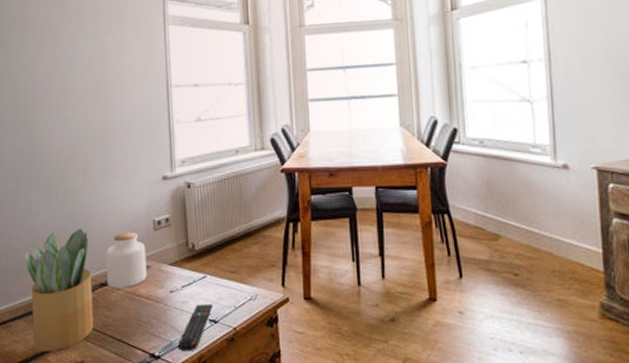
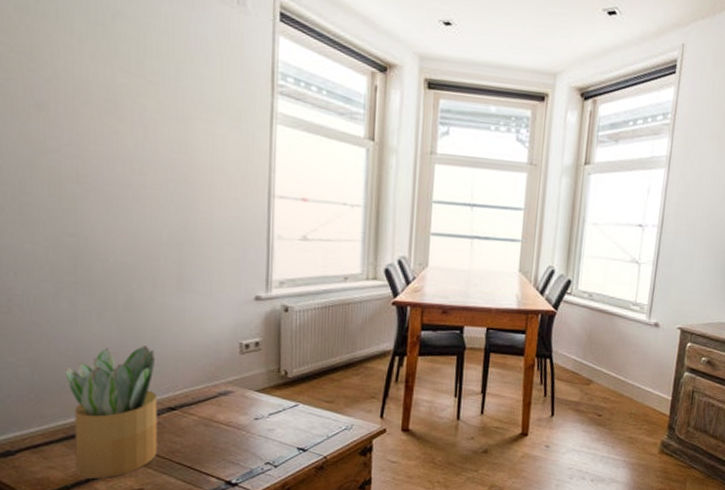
jar: present [106,232,147,289] -> none [177,354,229,414]
remote control: present [177,304,213,351] -> none [259,433,304,478]

